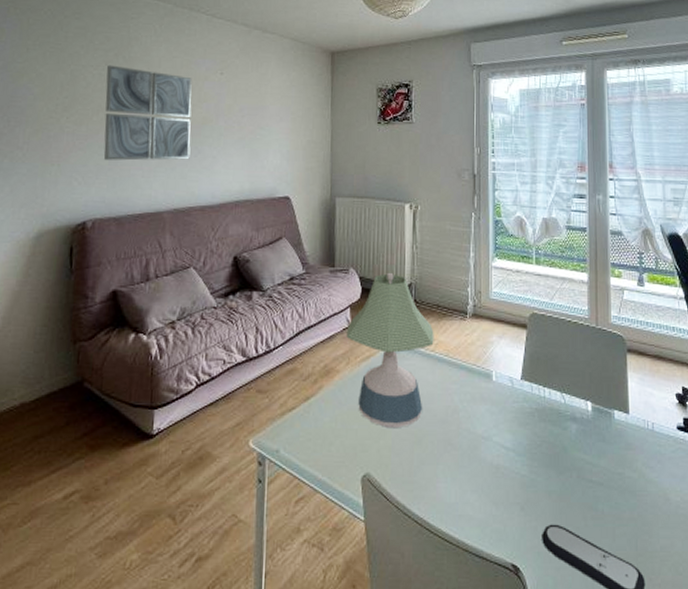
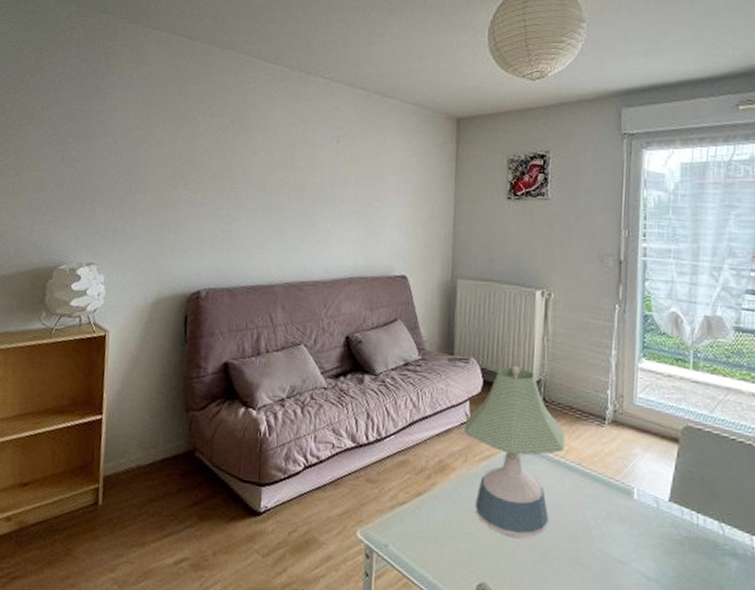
wall art: present [103,64,192,161] -> none [218,131,308,232]

